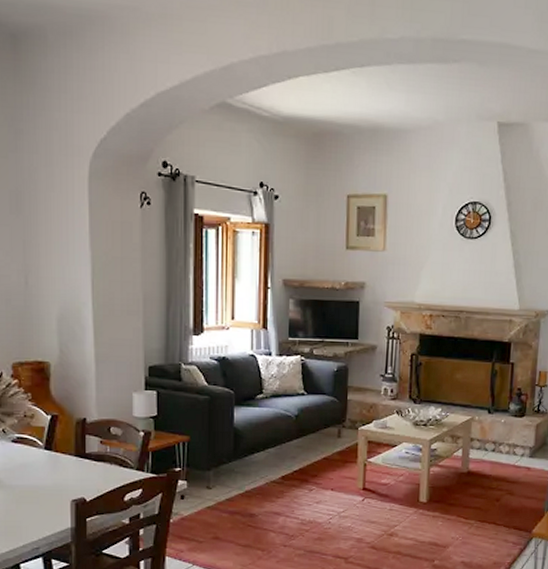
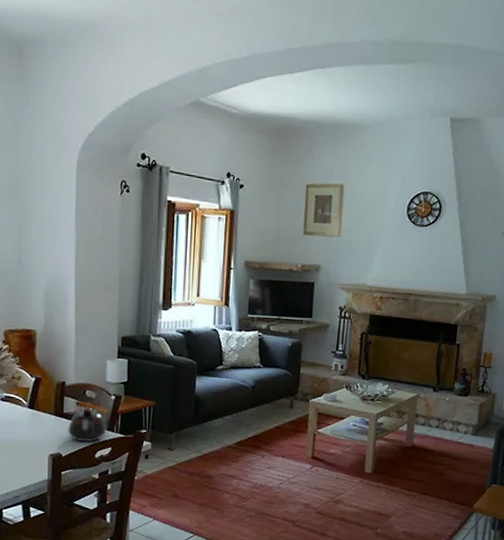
teapot: none [92,446,135,484] -> present [68,408,106,442]

